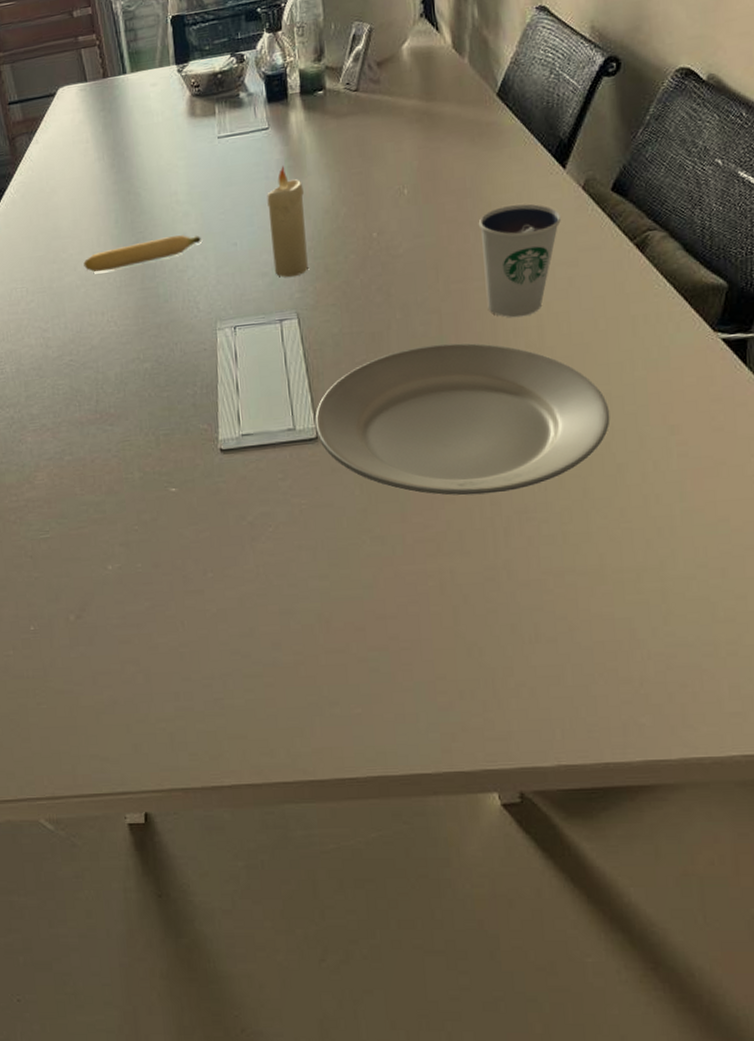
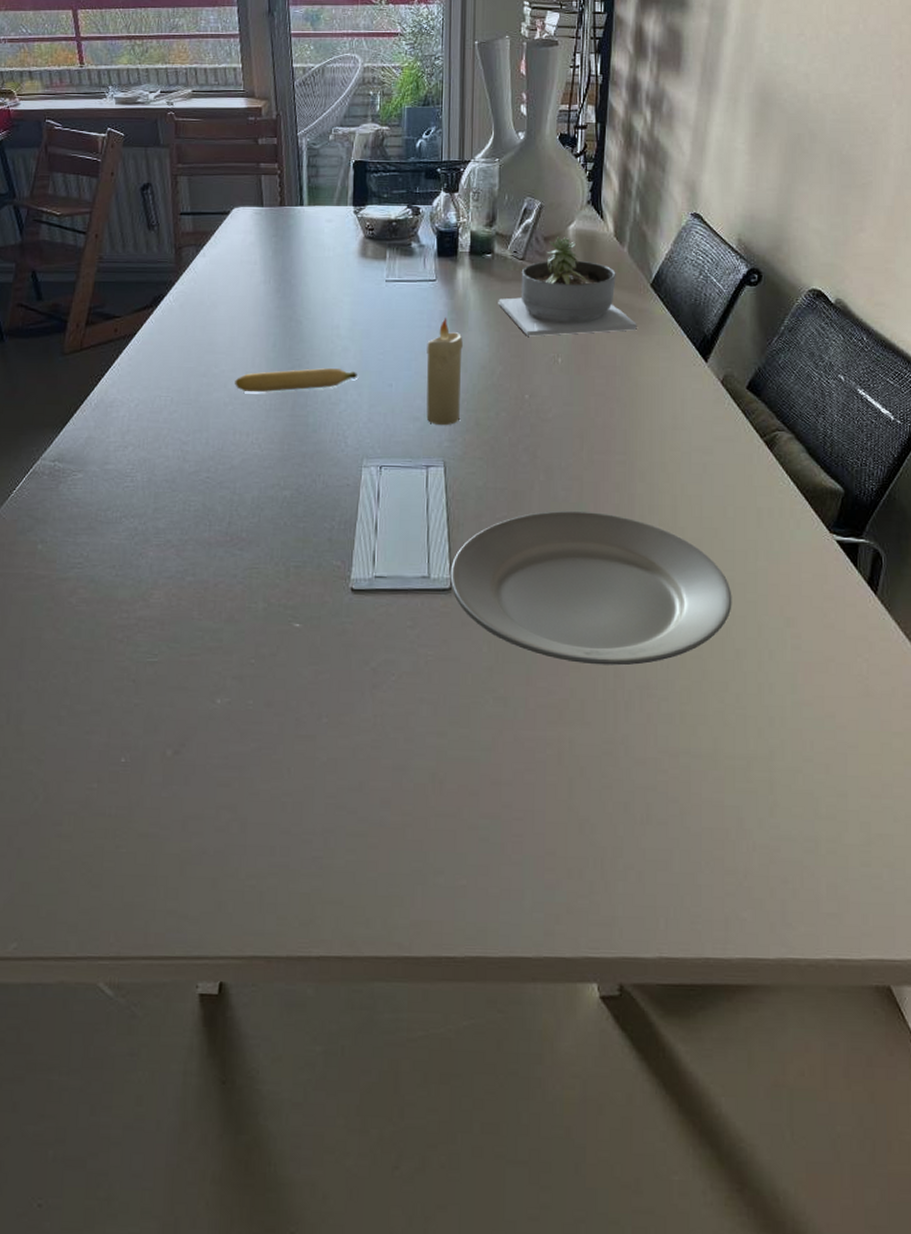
succulent planter: none [335,58,486,172] -> present [498,237,637,337]
dixie cup: present [478,204,562,318] -> none [624,389,701,495]

